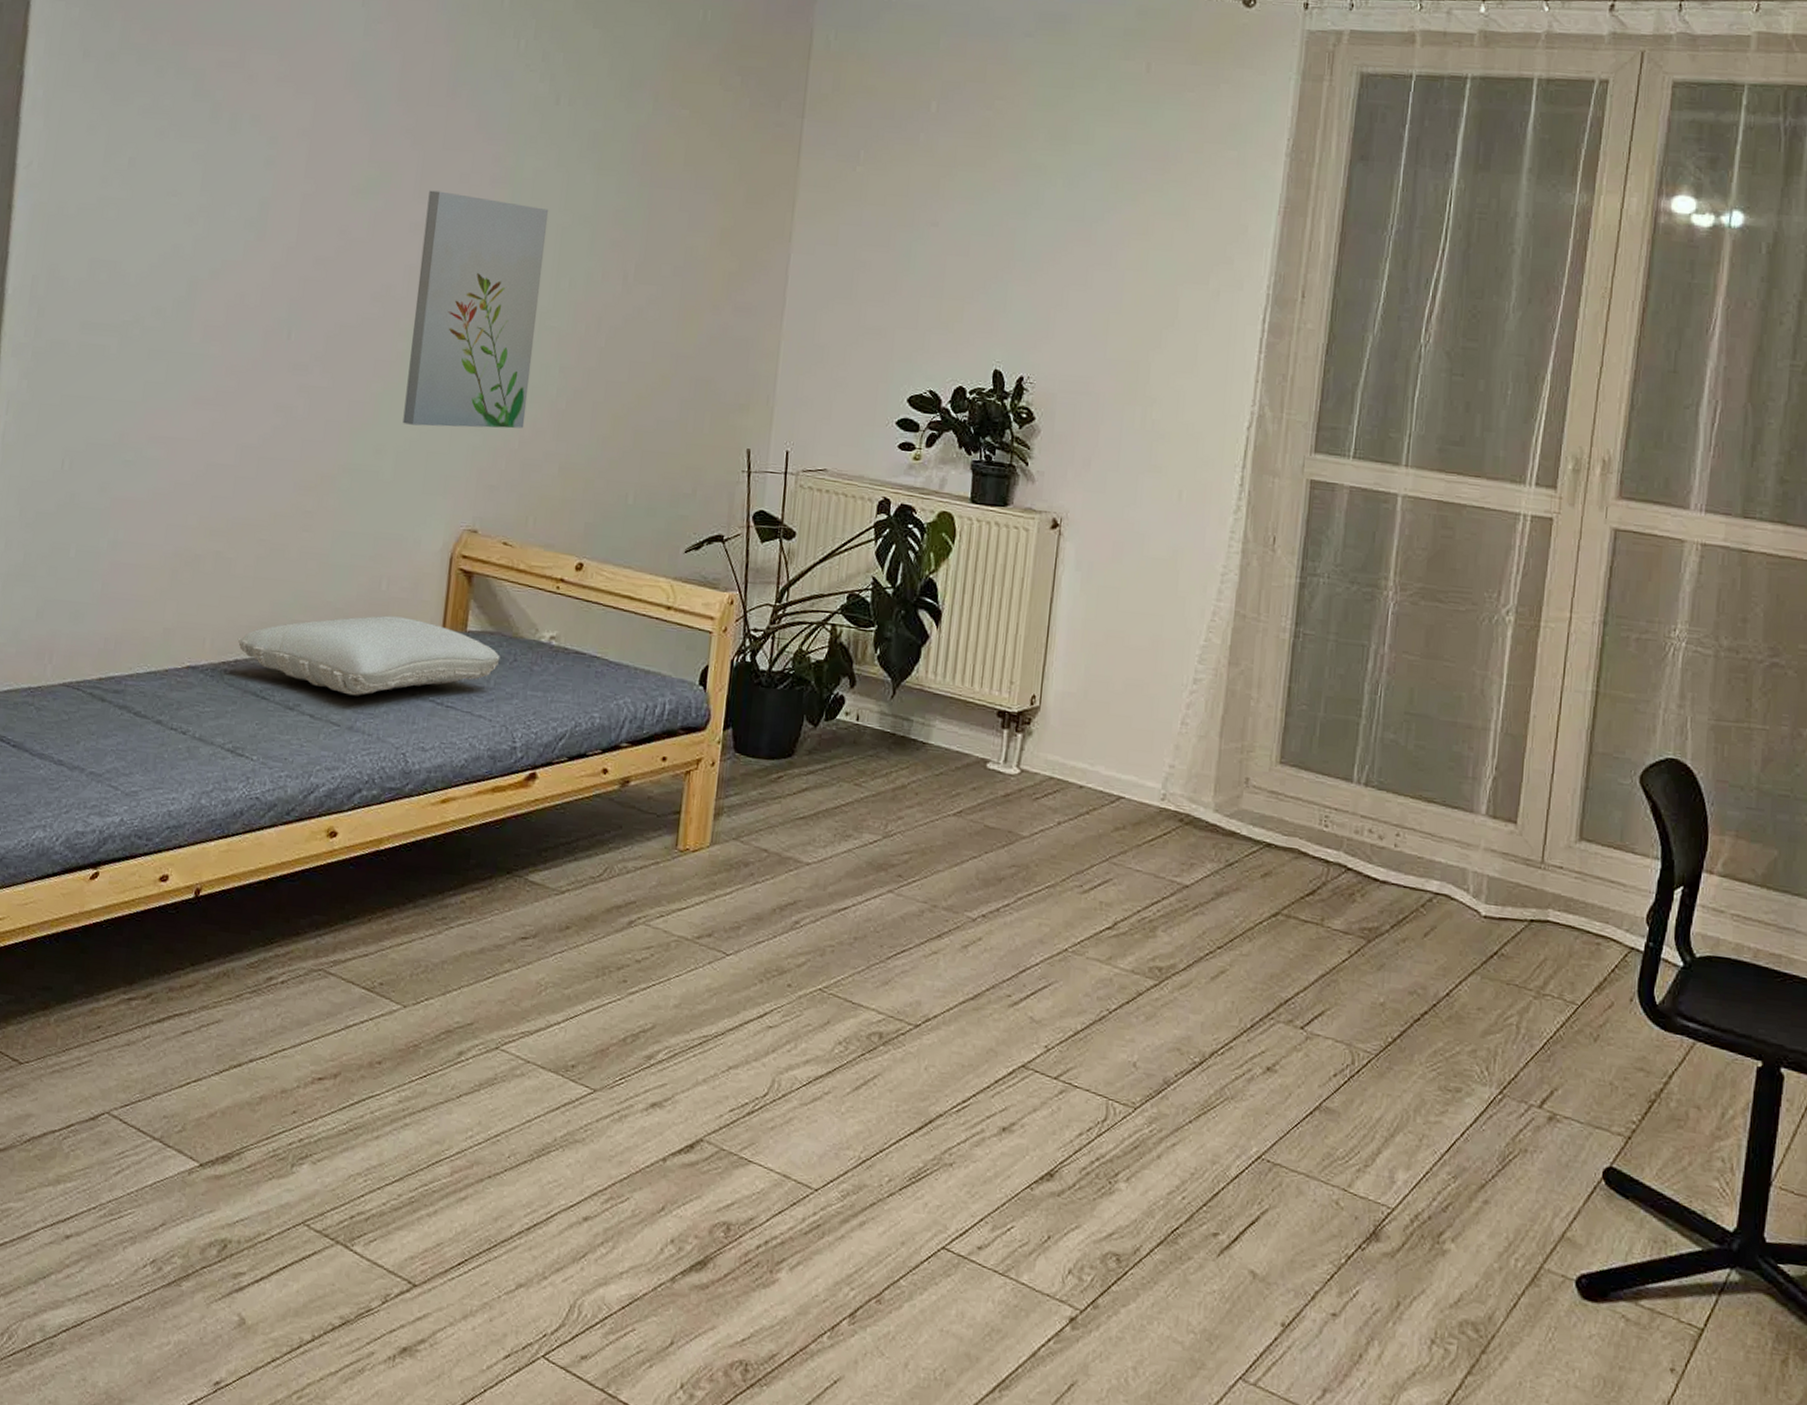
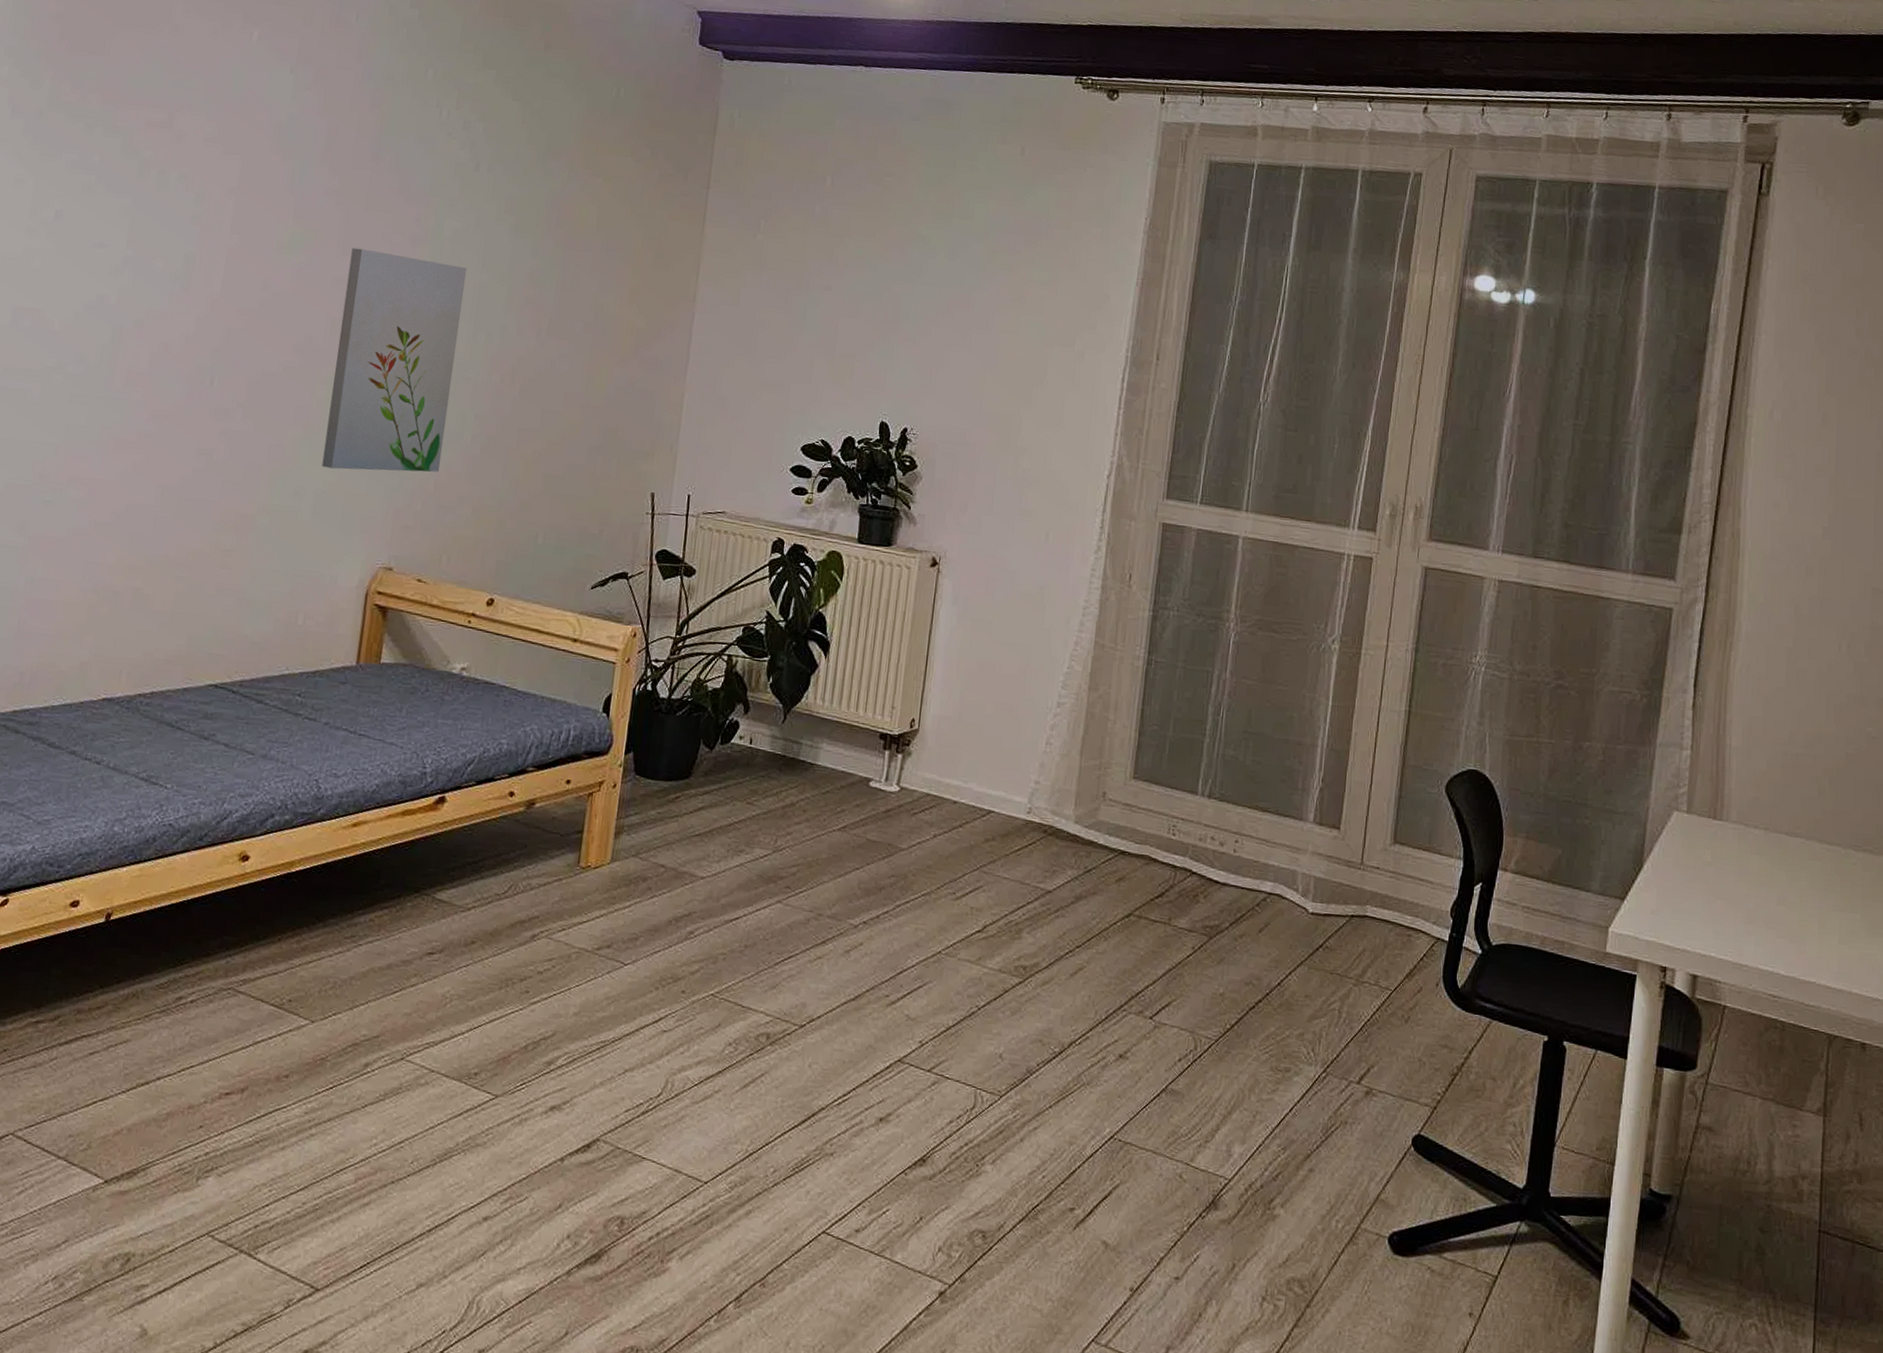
pillow: present [237,615,500,696] -> none [154,648,413,726]

